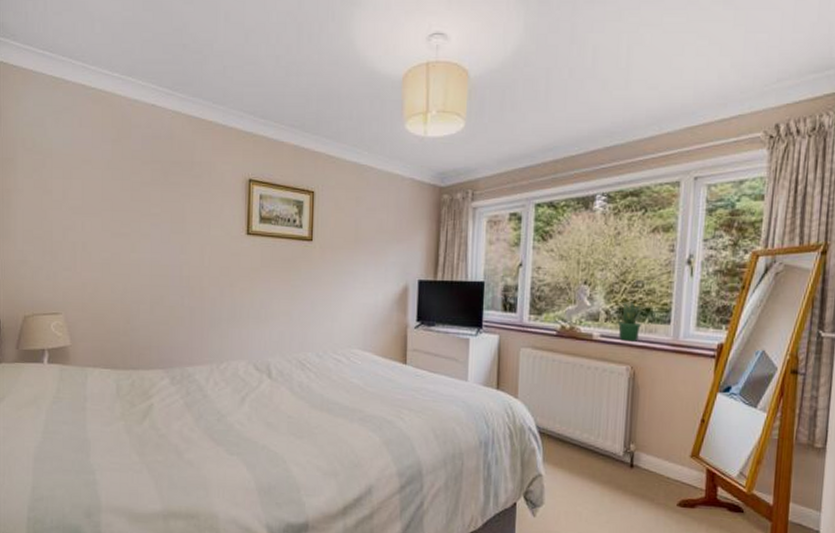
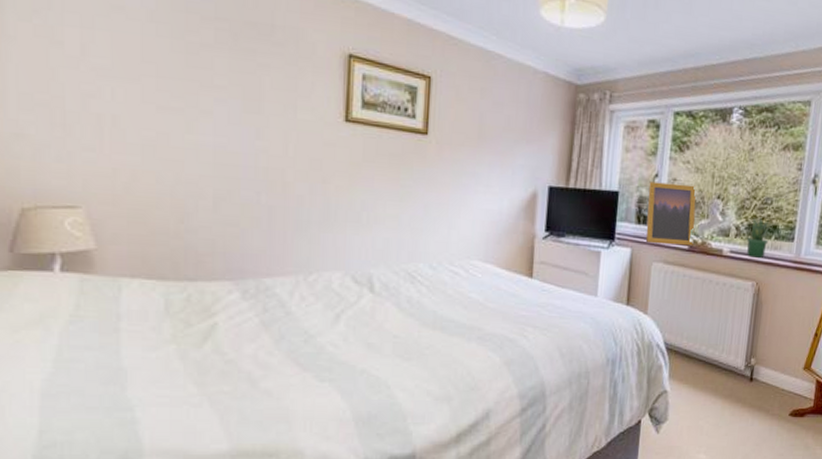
picture frame: none [512,271,562,332] -> present [645,181,697,246]

